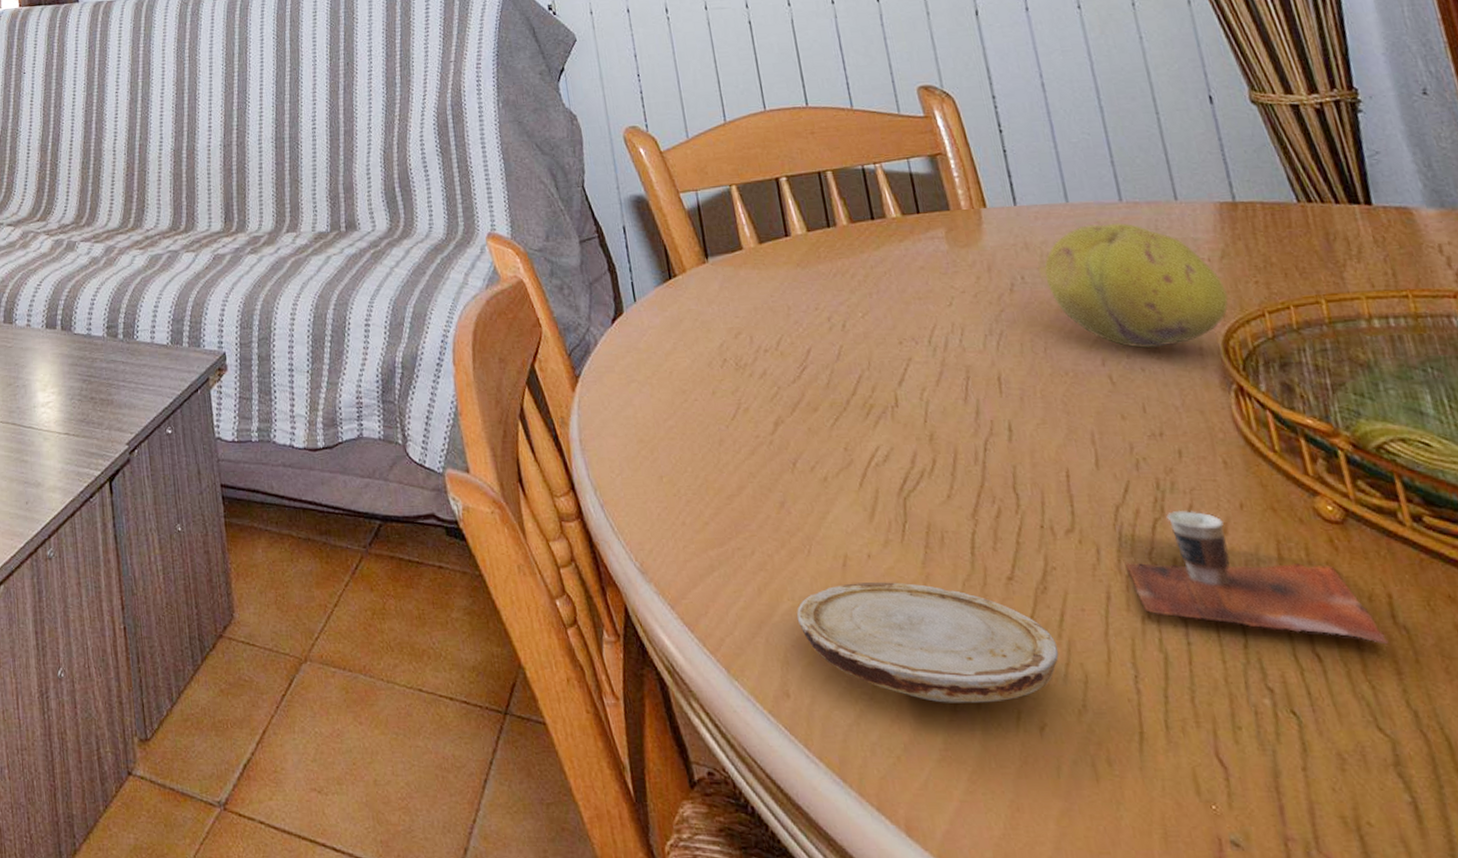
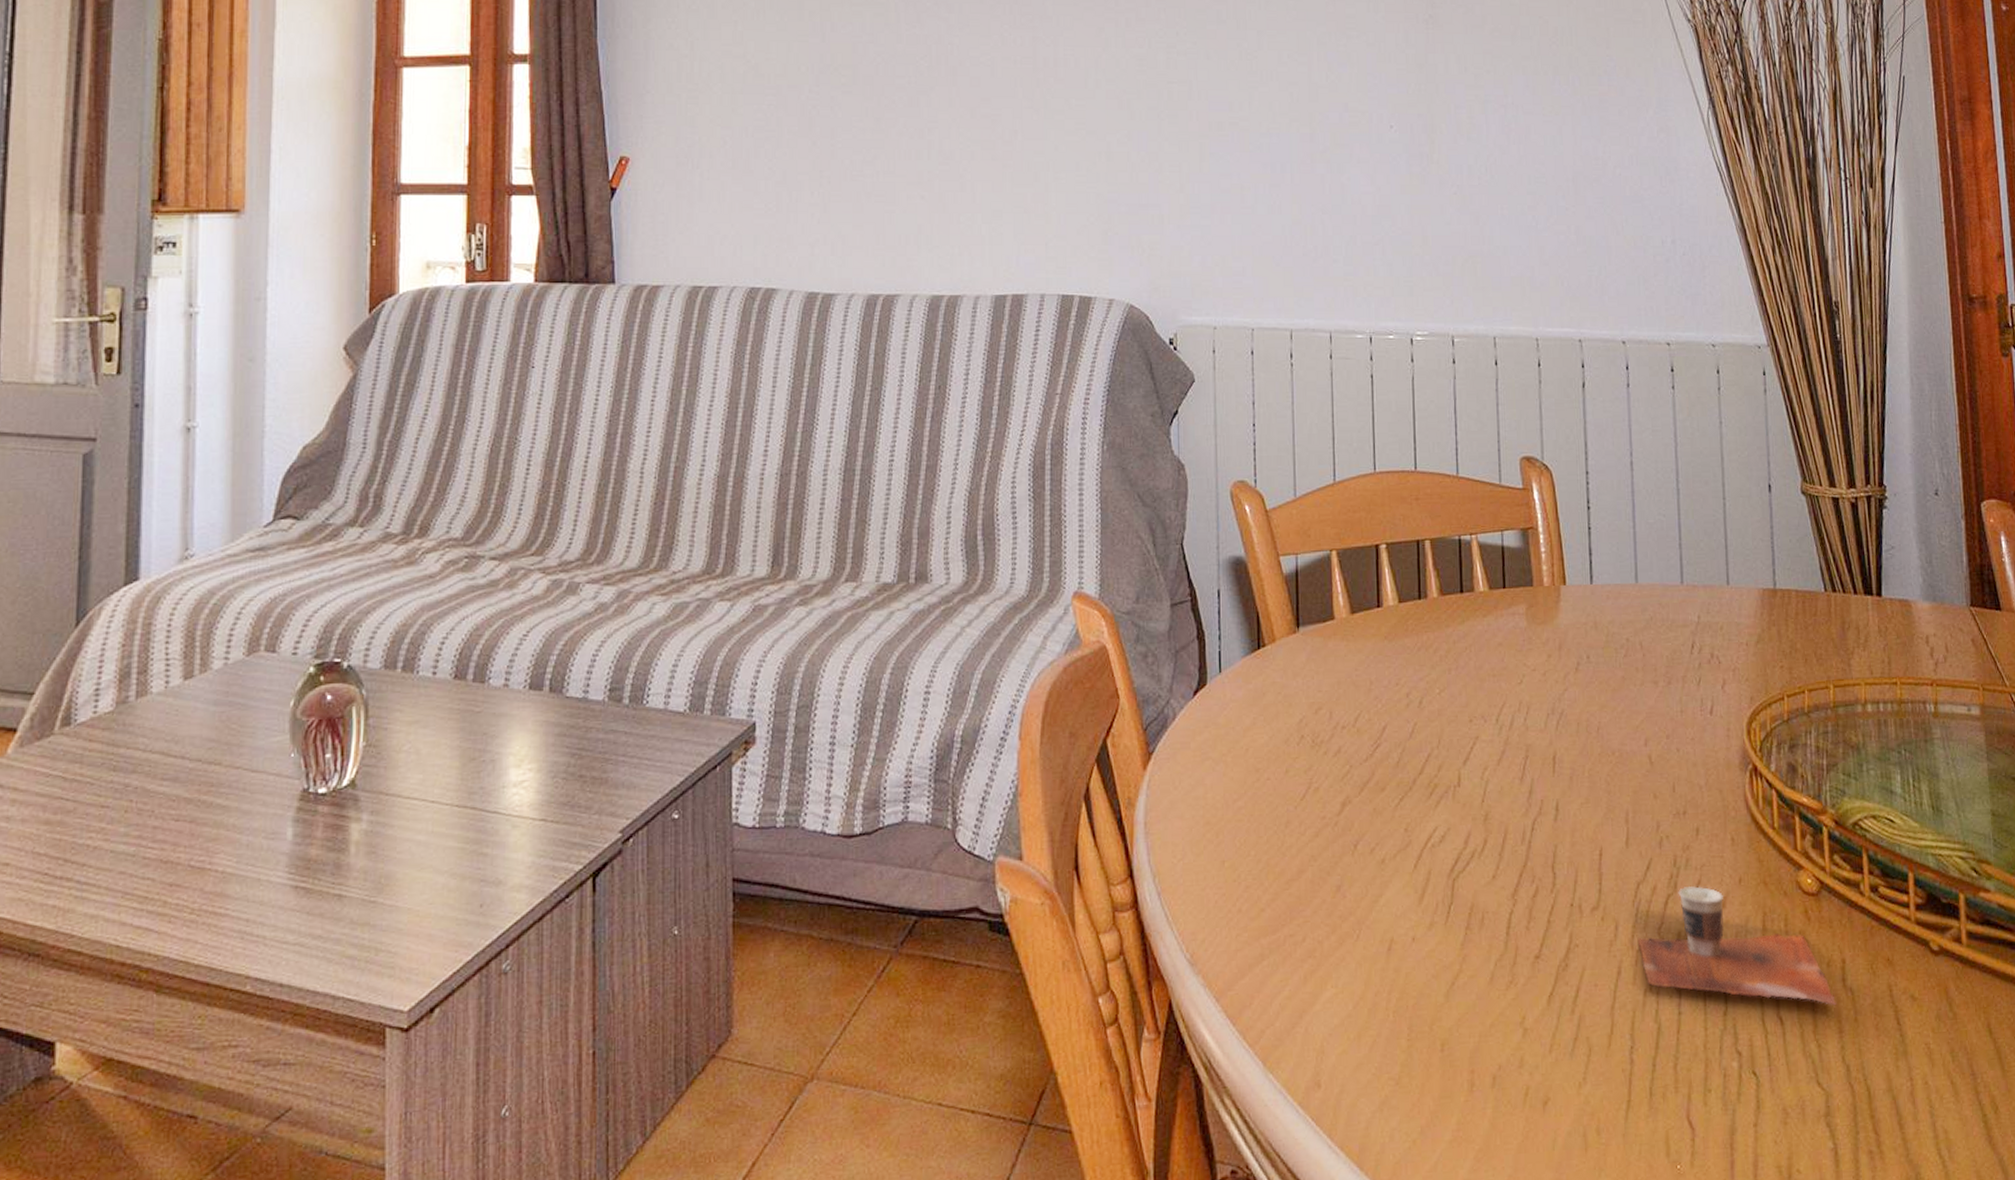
wood slice: present [796,582,1059,703] -> none [1337,964,1570,1084]
fruit: present [1044,223,1229,349] -> none [1608,605,1758,730]

